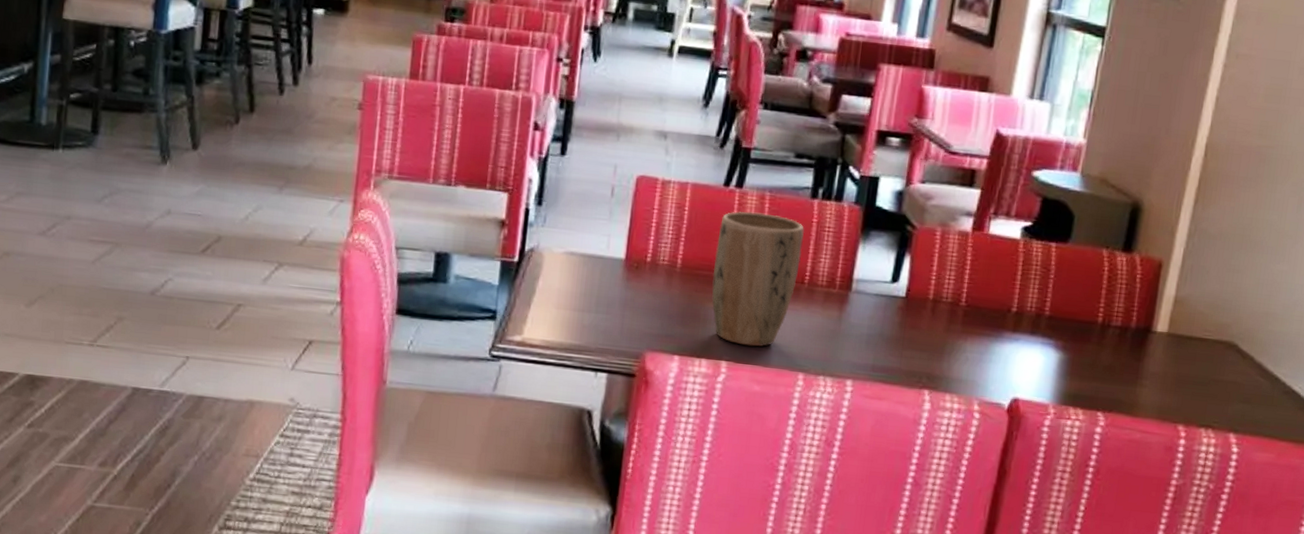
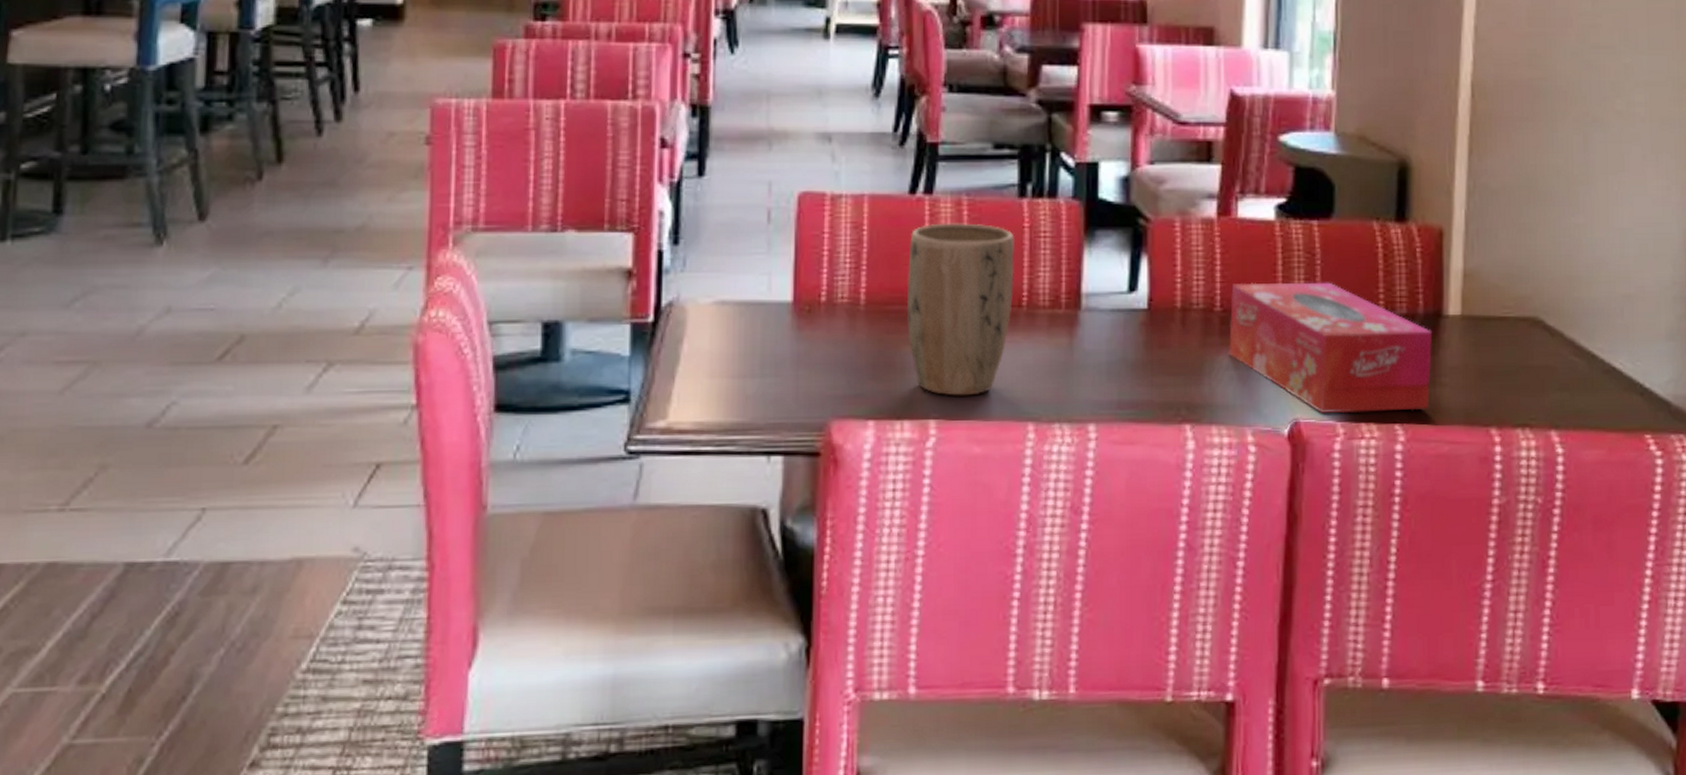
tissue box: none [967,285,1141,403] -> present [1229,282,1433,414]

